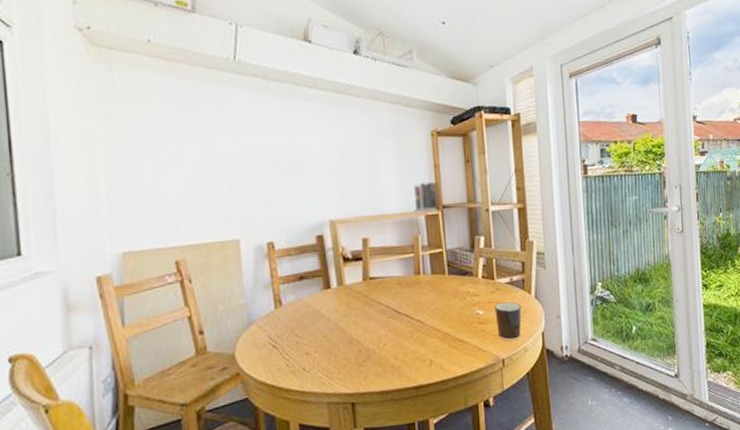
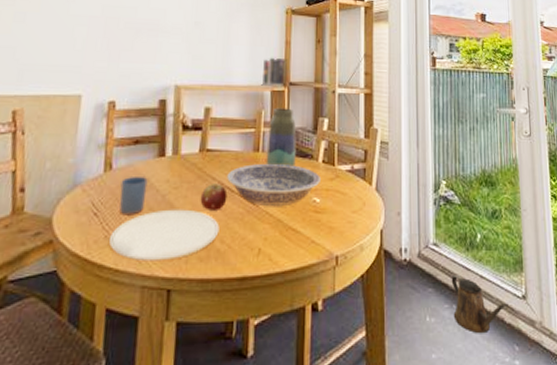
plate: none [291,333,392,382] -> present [109,209,220,262]
mug: none [293,308,319,344] -> present [119,175,148,214]
fruit: none [370,307,395,332] -> present [200,184,228,210]
bowl: none [392,283,482,325] -> present [227,163,320,209]
vase: none [427,230,457,285] -> present [266,107,297,166]
mug: present [494,302,522,342] -> none [332,192,361,236]
watering can: none [609,363,662,410] -> present [451,274,508,333]

